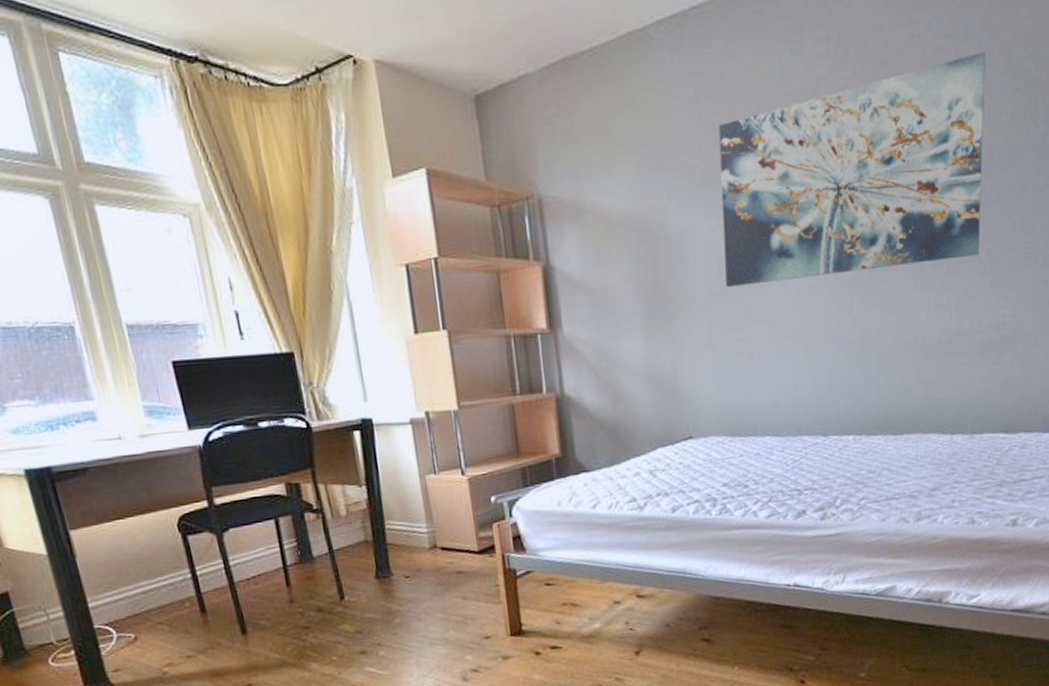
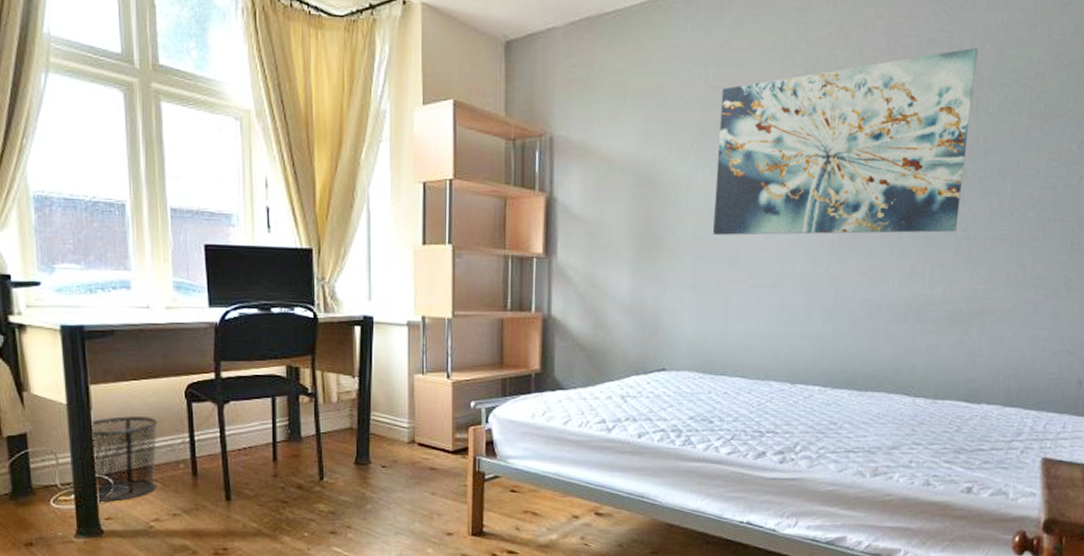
waste bin: none [77,556,164,654] -> present [89,415,157,502]

